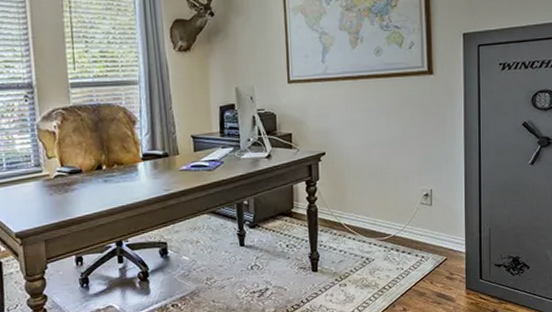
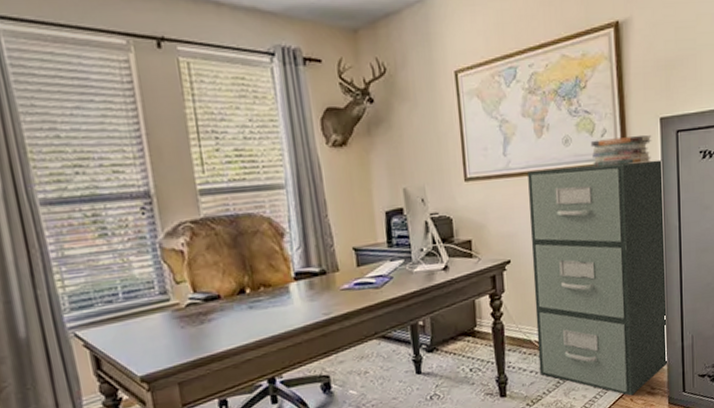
filing cabinet: none [343,70,468,279] -> present [528,159,670,396]
book stack: none [399,48,455,75] -> present [590,135,652,167]

